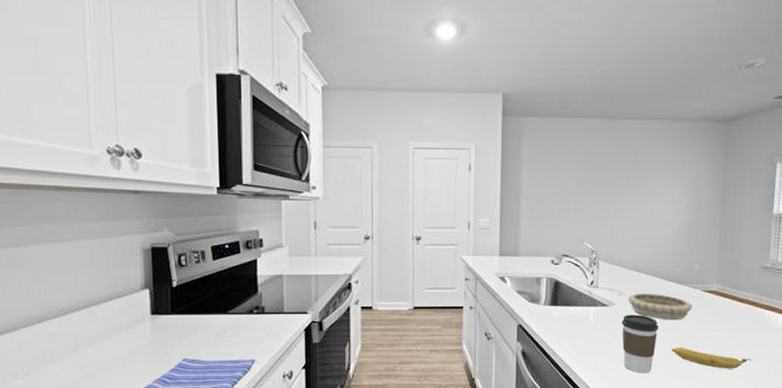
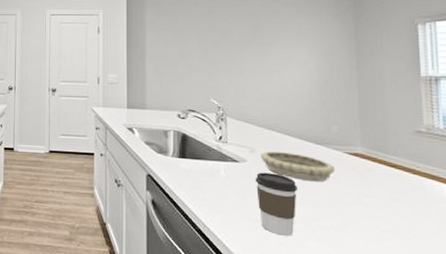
banana: present [671,347,752,369] -> none [315,211,417,242]

